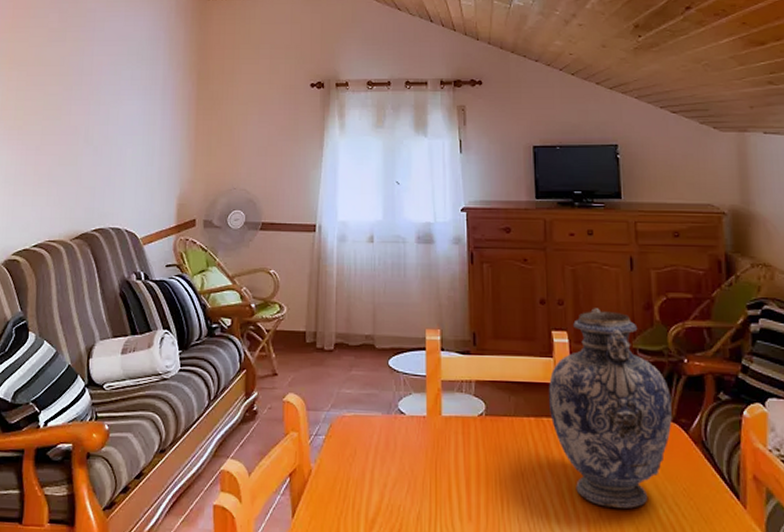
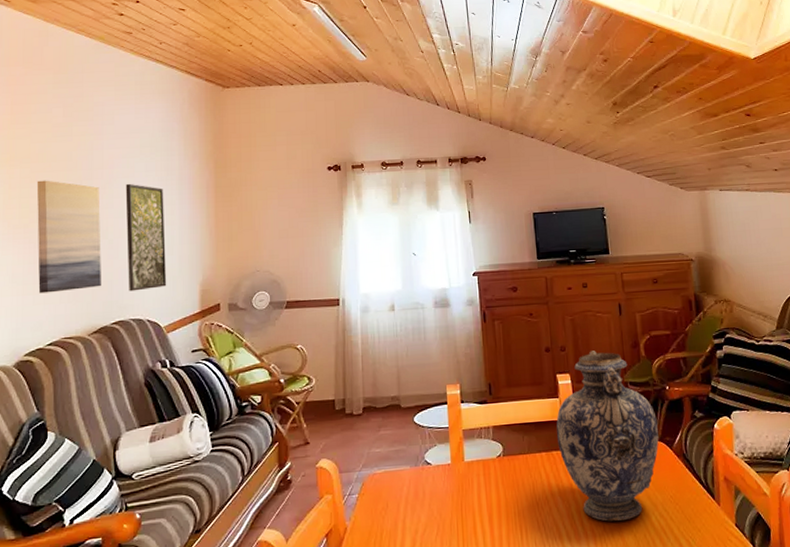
wall art: none [27,84,88,195] -> present [36,180,101,294]
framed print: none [109,91,148,200] -> present [125,183,167,292]

